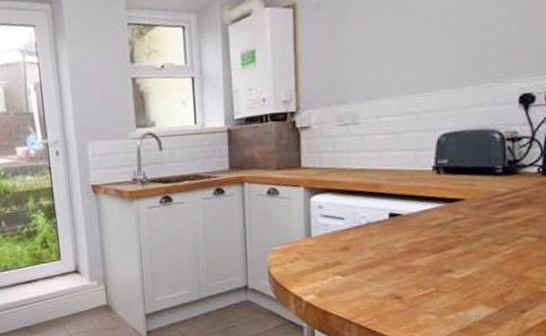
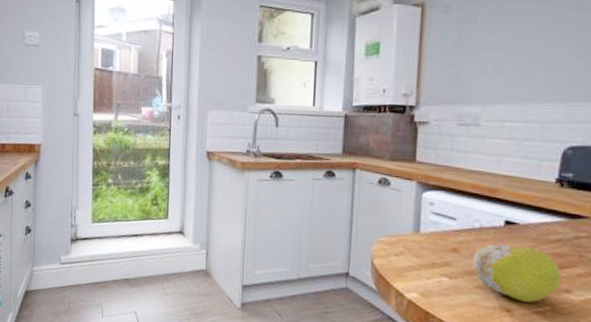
fruit: none [364,235,443,287] -> present [473,244,562,303]

